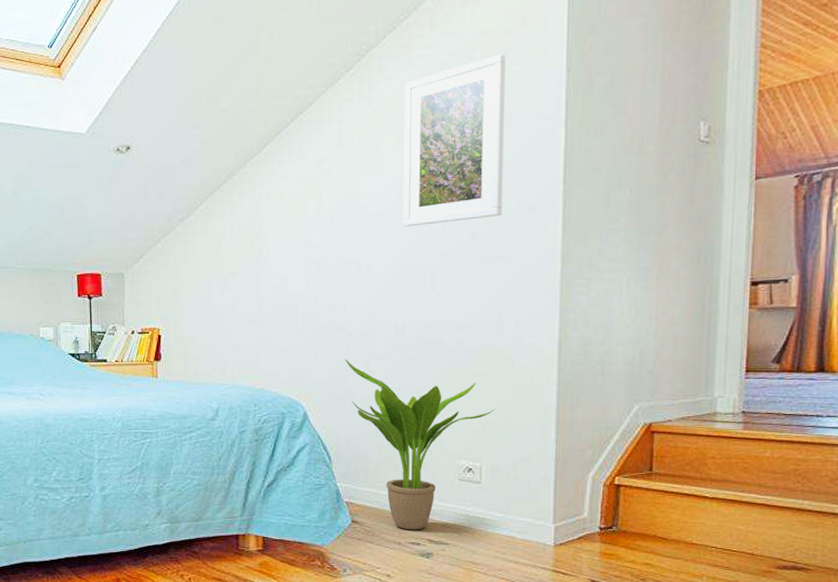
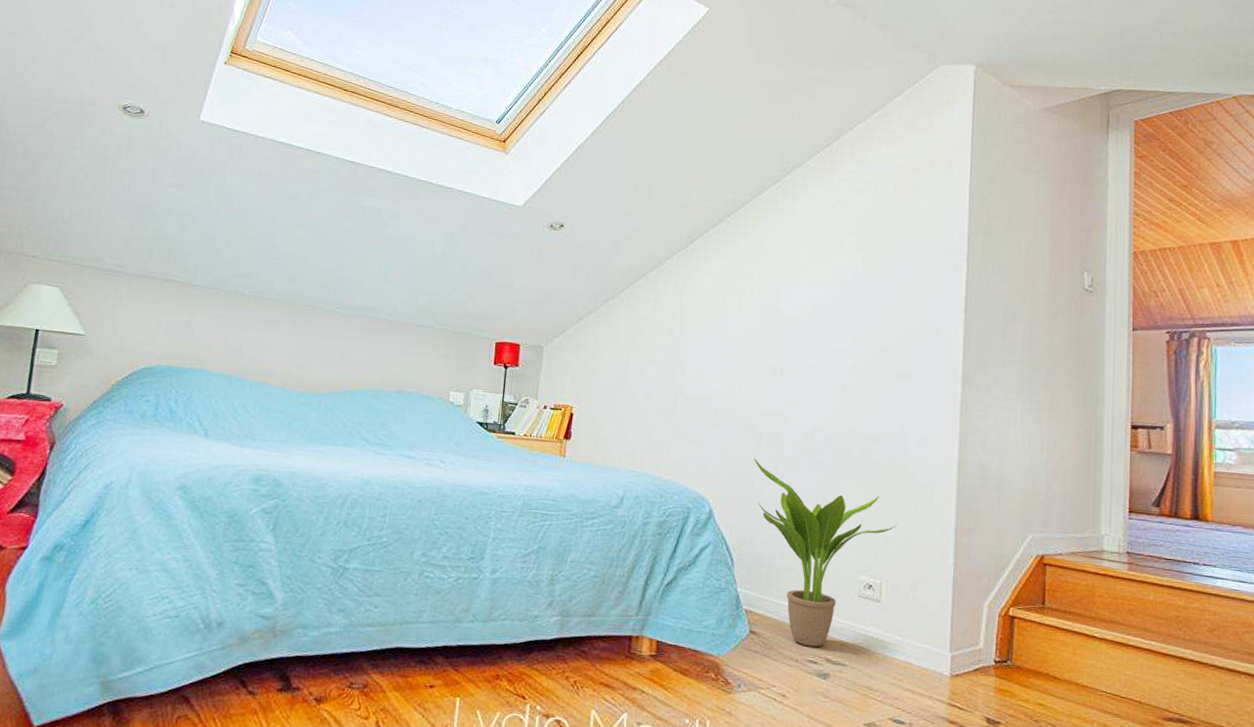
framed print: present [402,54,506,227] -> none [817,188,916,336]

